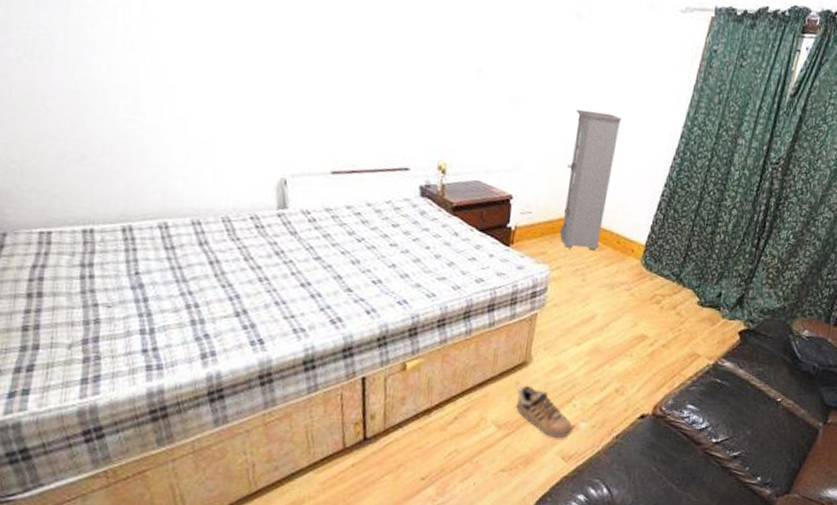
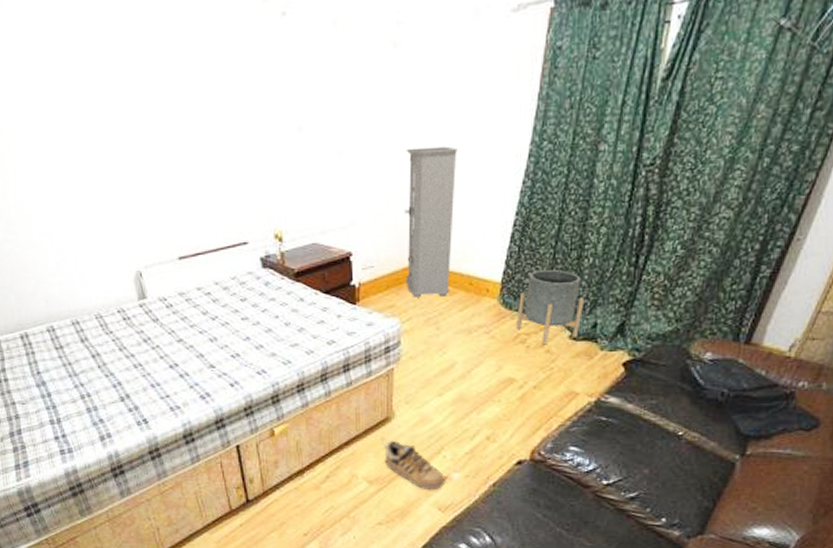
planter: none [654,239,714,308] -> present [517,270,585,345]

